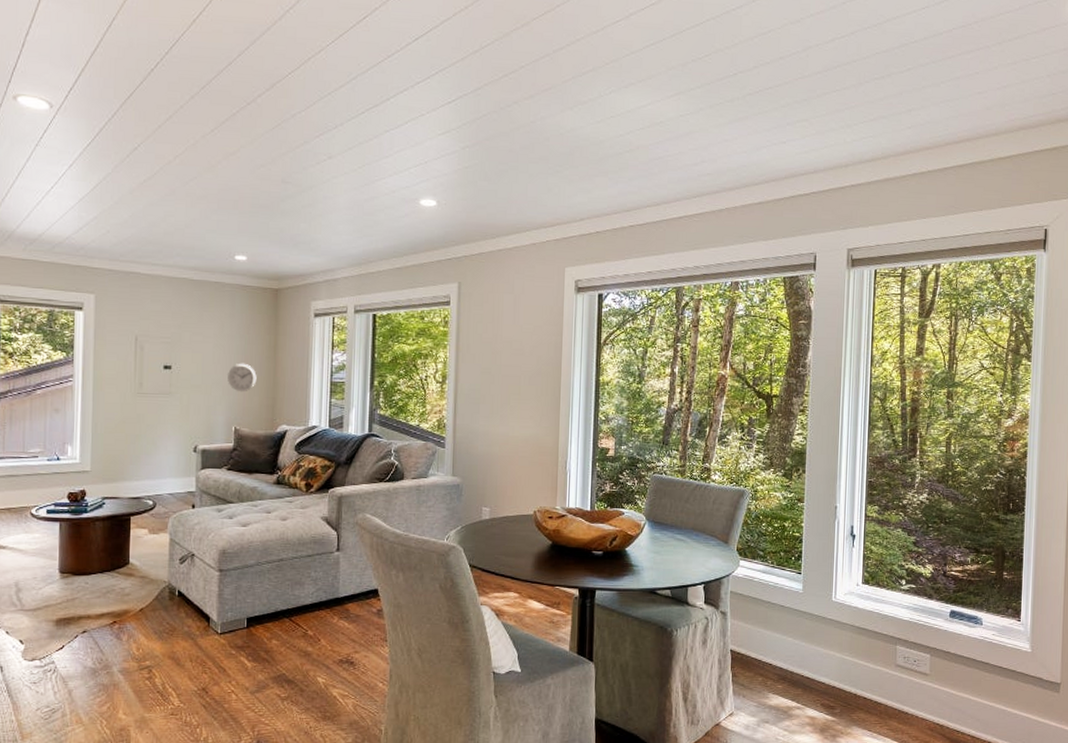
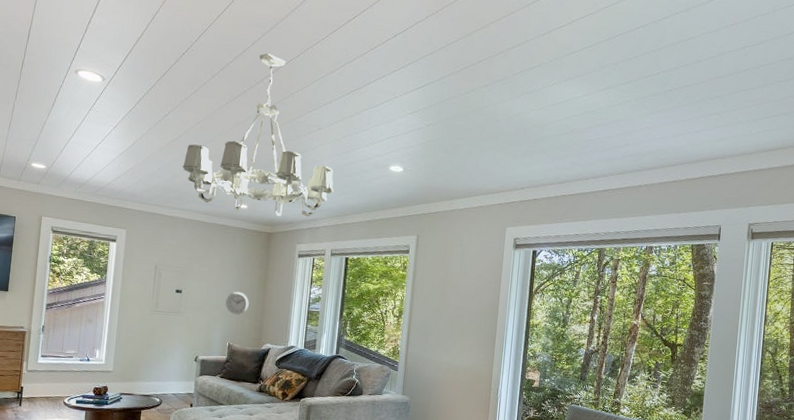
chandelier: none [161,66,354,268] -> present [183,53,335,217]

